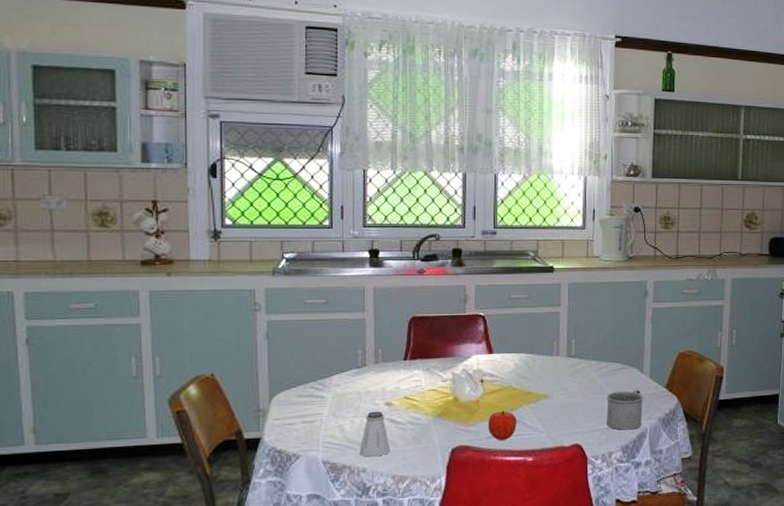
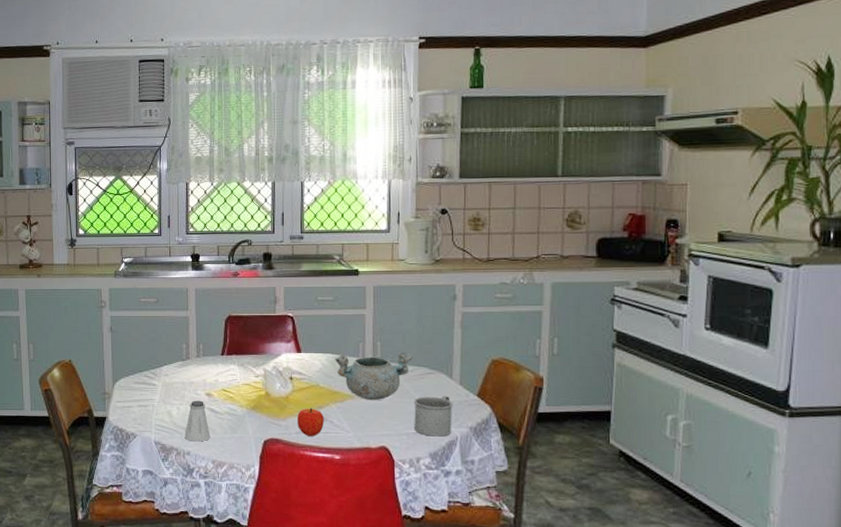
decorative bowl: none [529,348,606,399] -> present [335,352,413,401]

